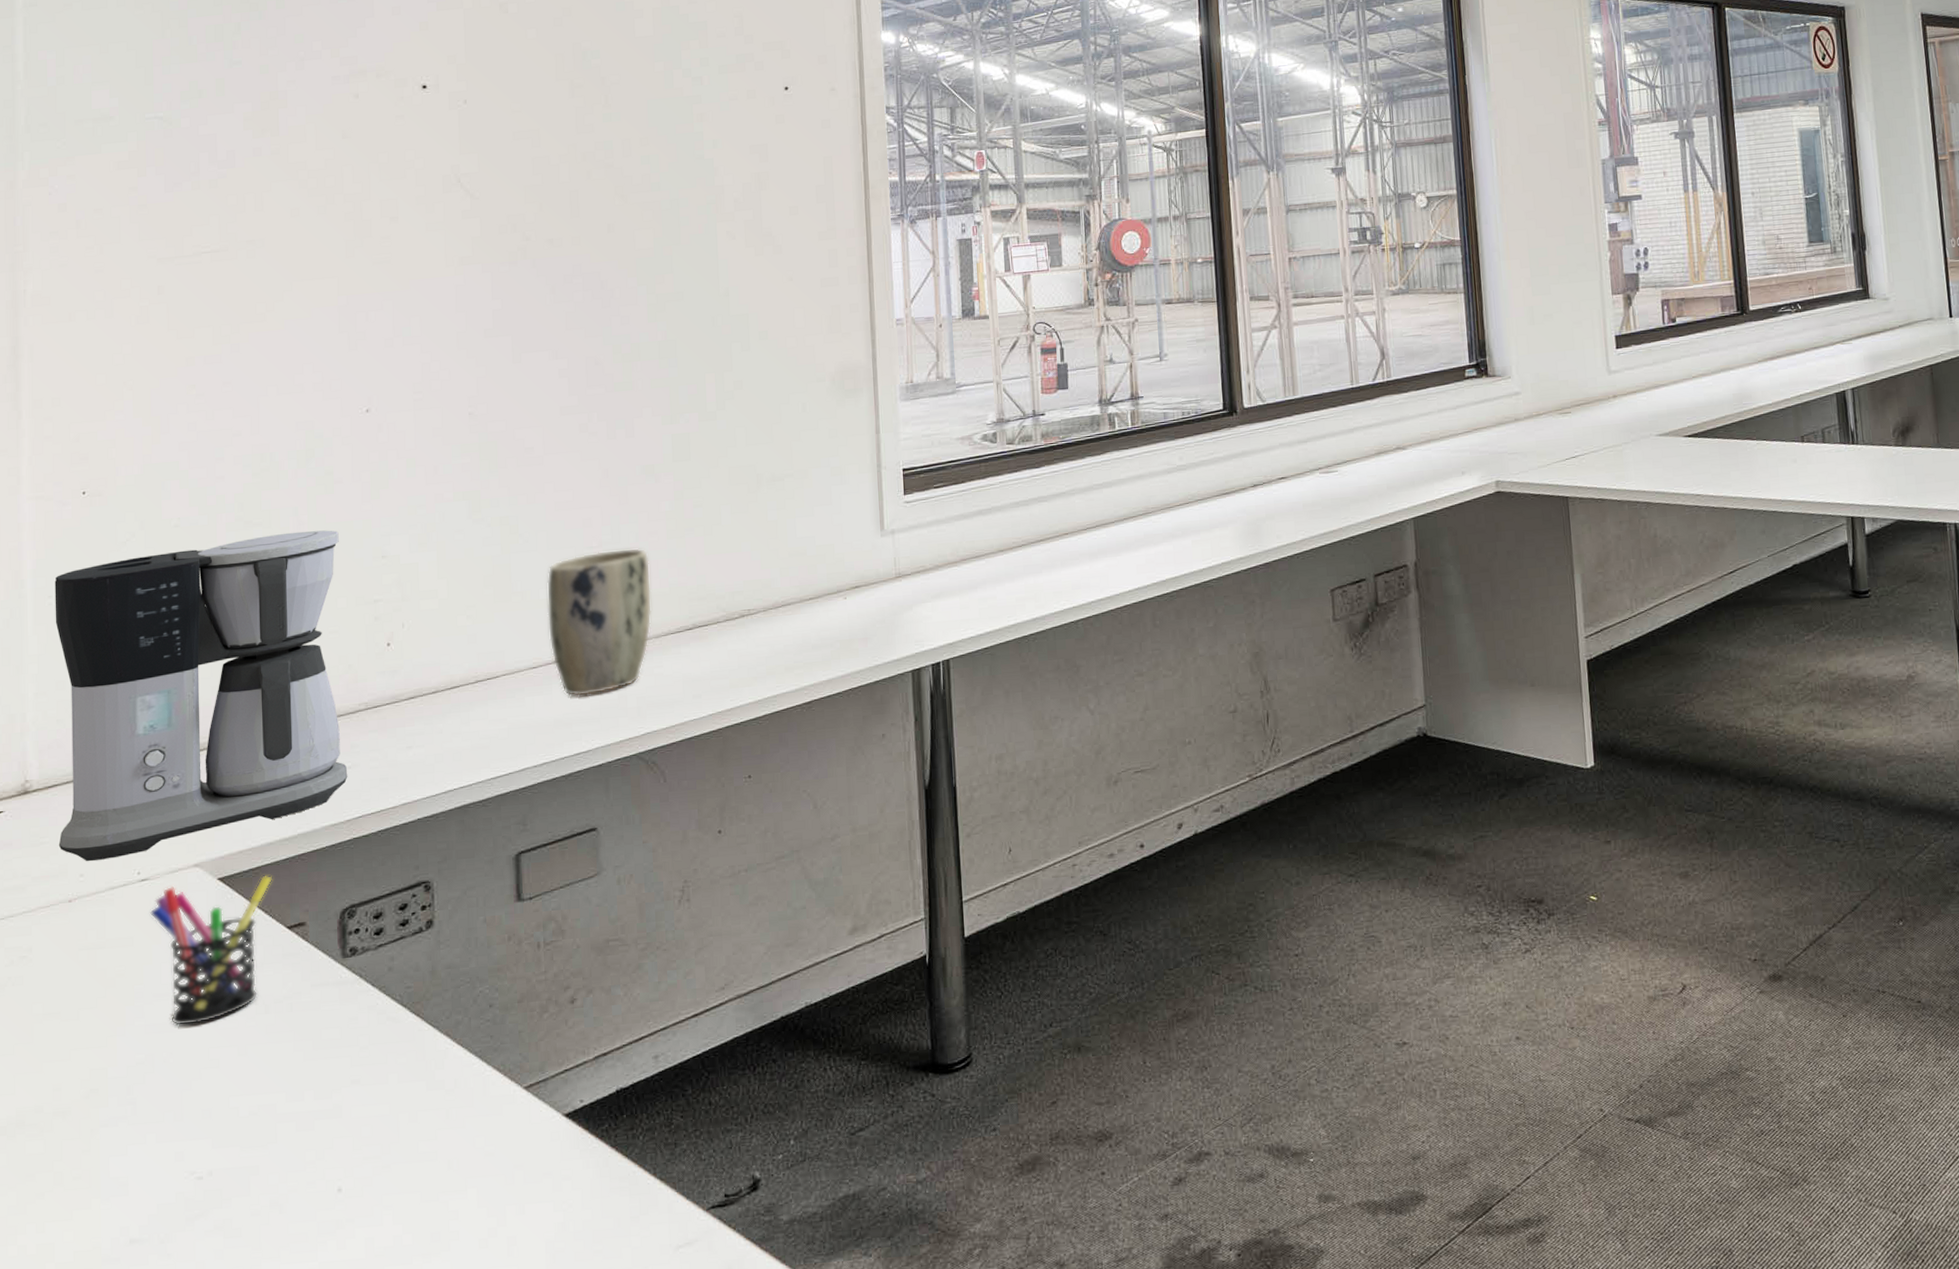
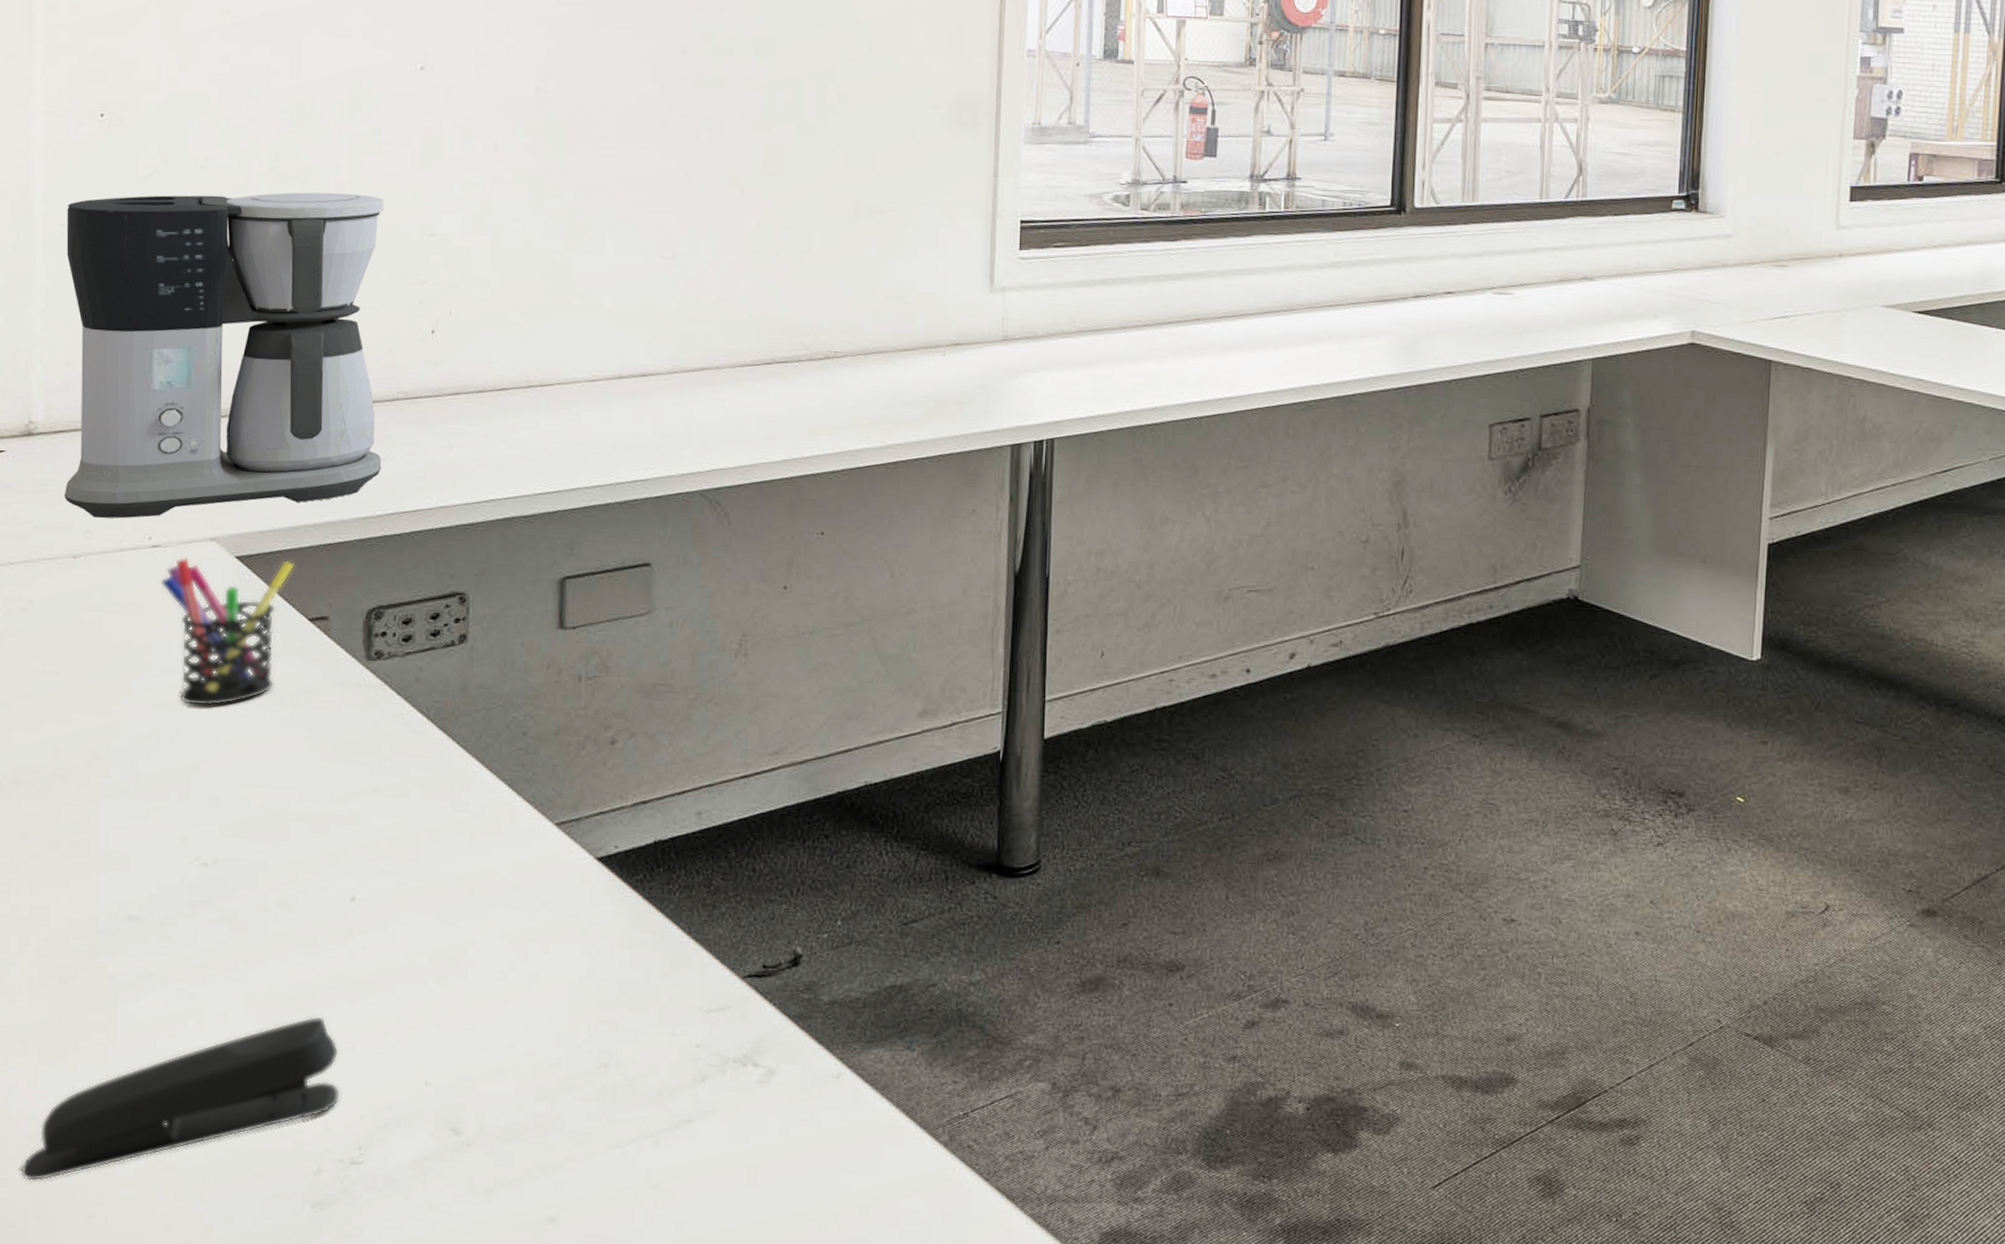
plant pot: present [546,547,652,697] -> none [610,263,729,420]

